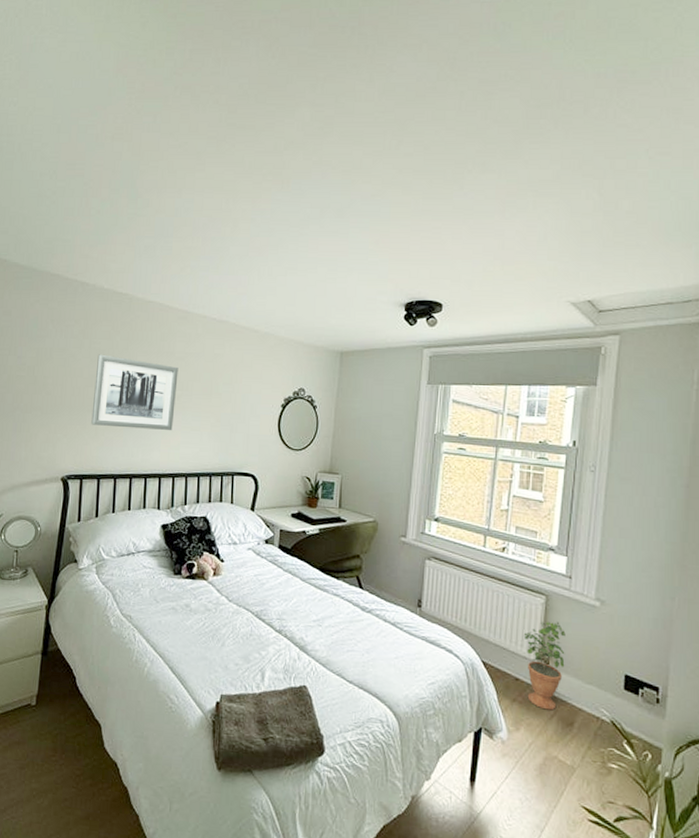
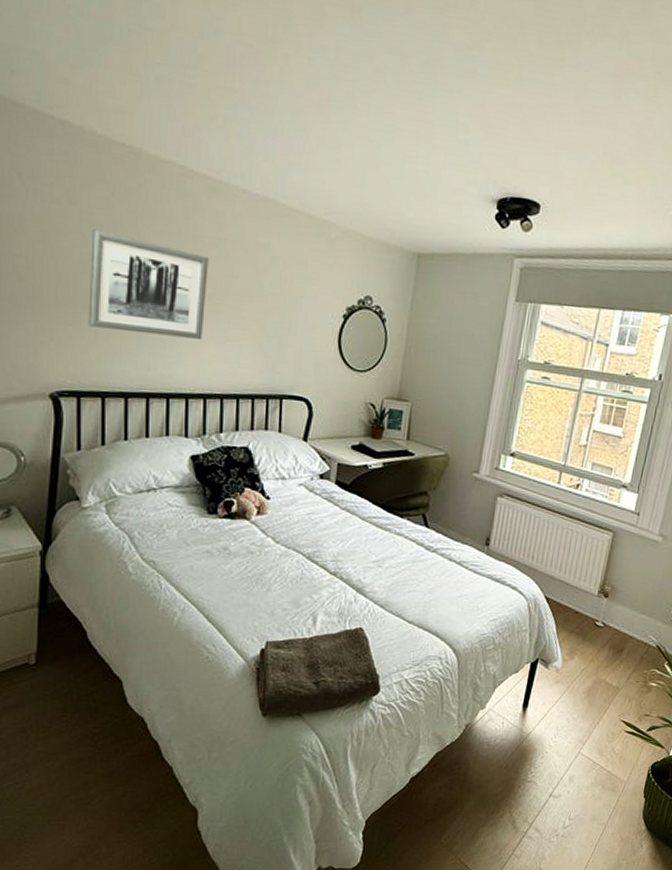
potted plant: present [523,621,566,711] -> none [584,557,627,639]

